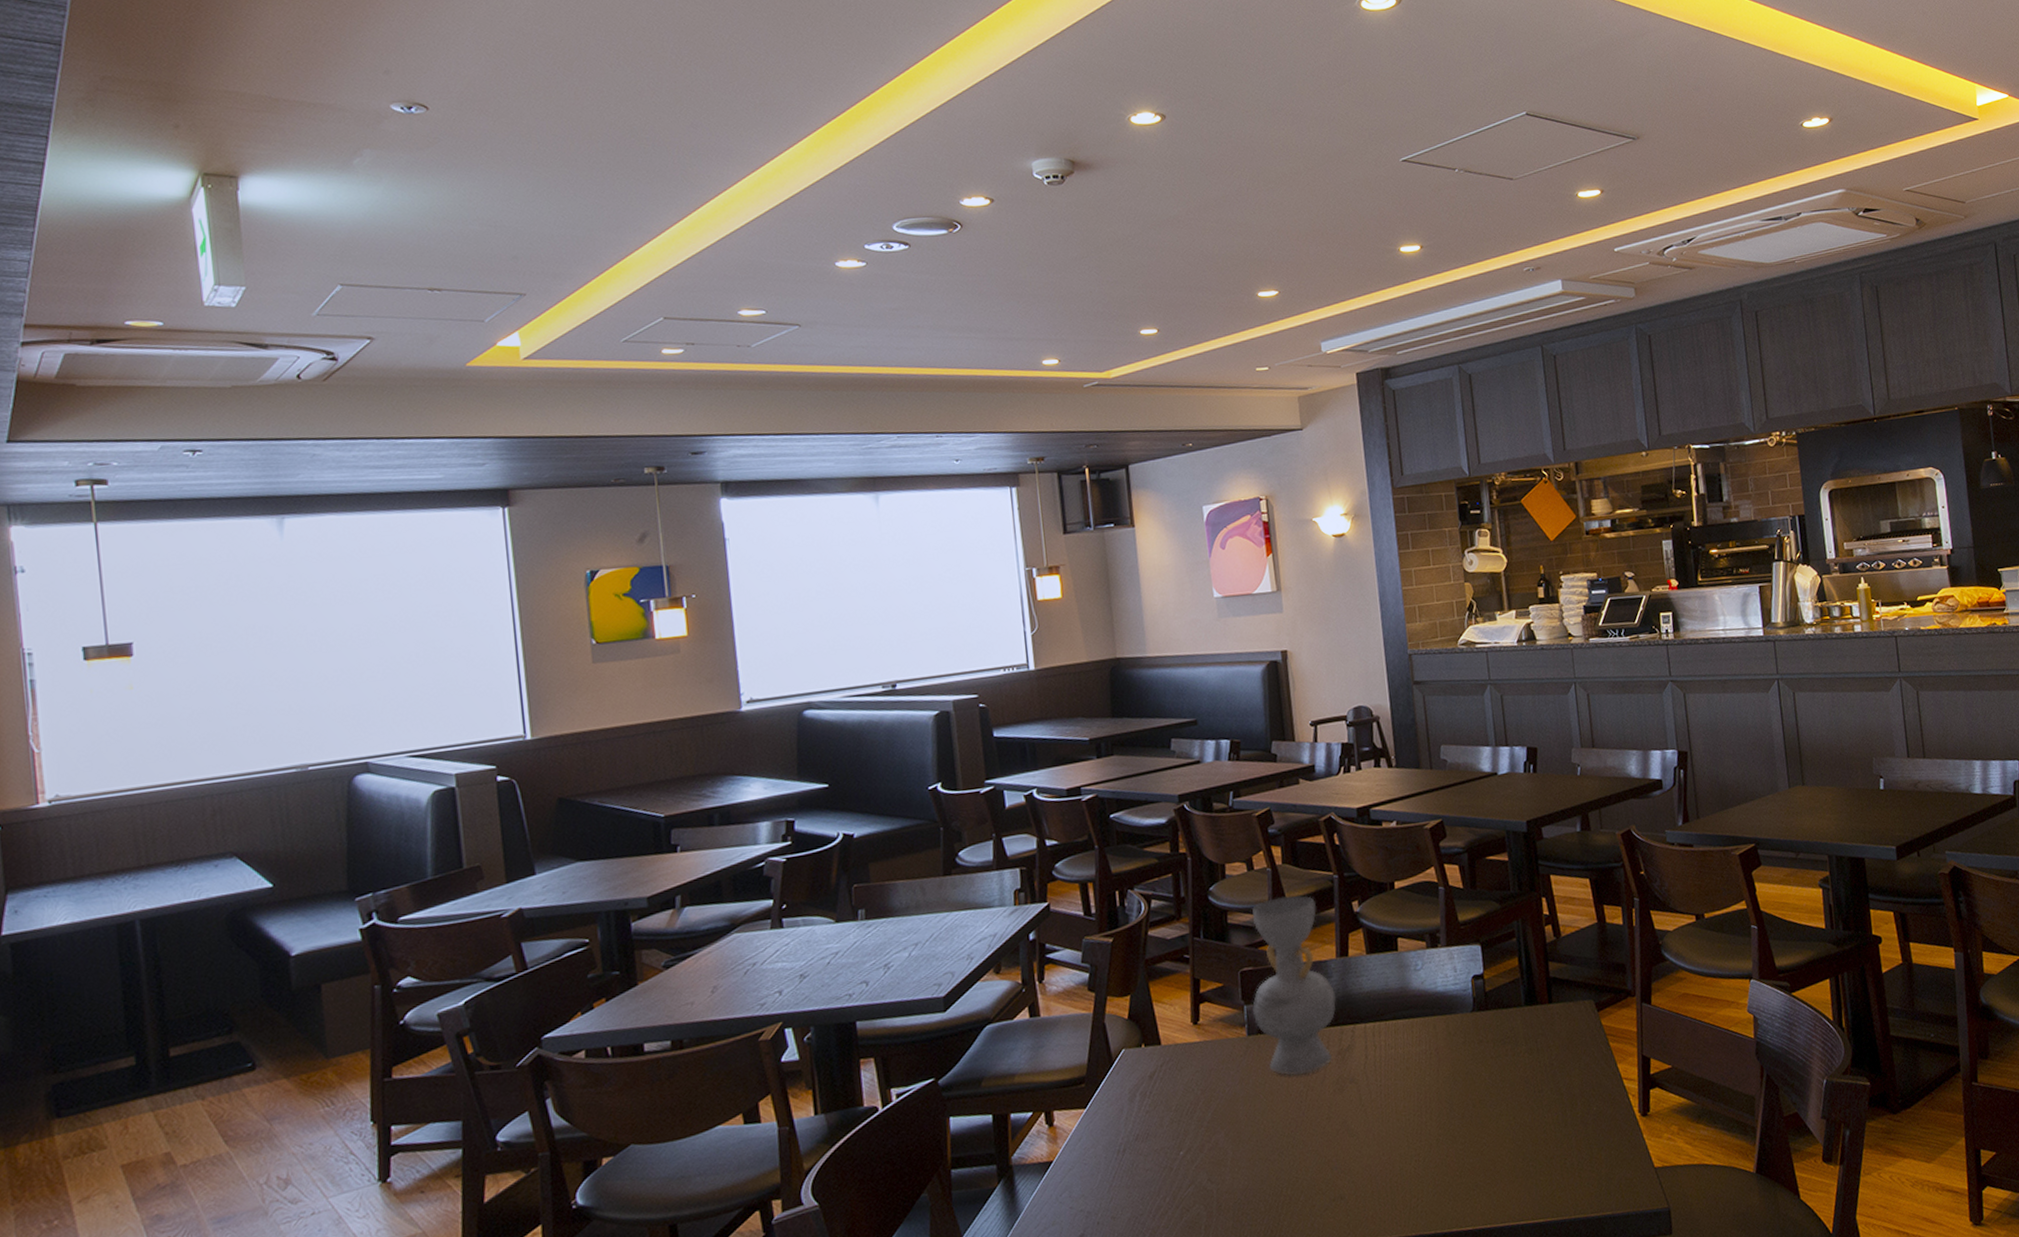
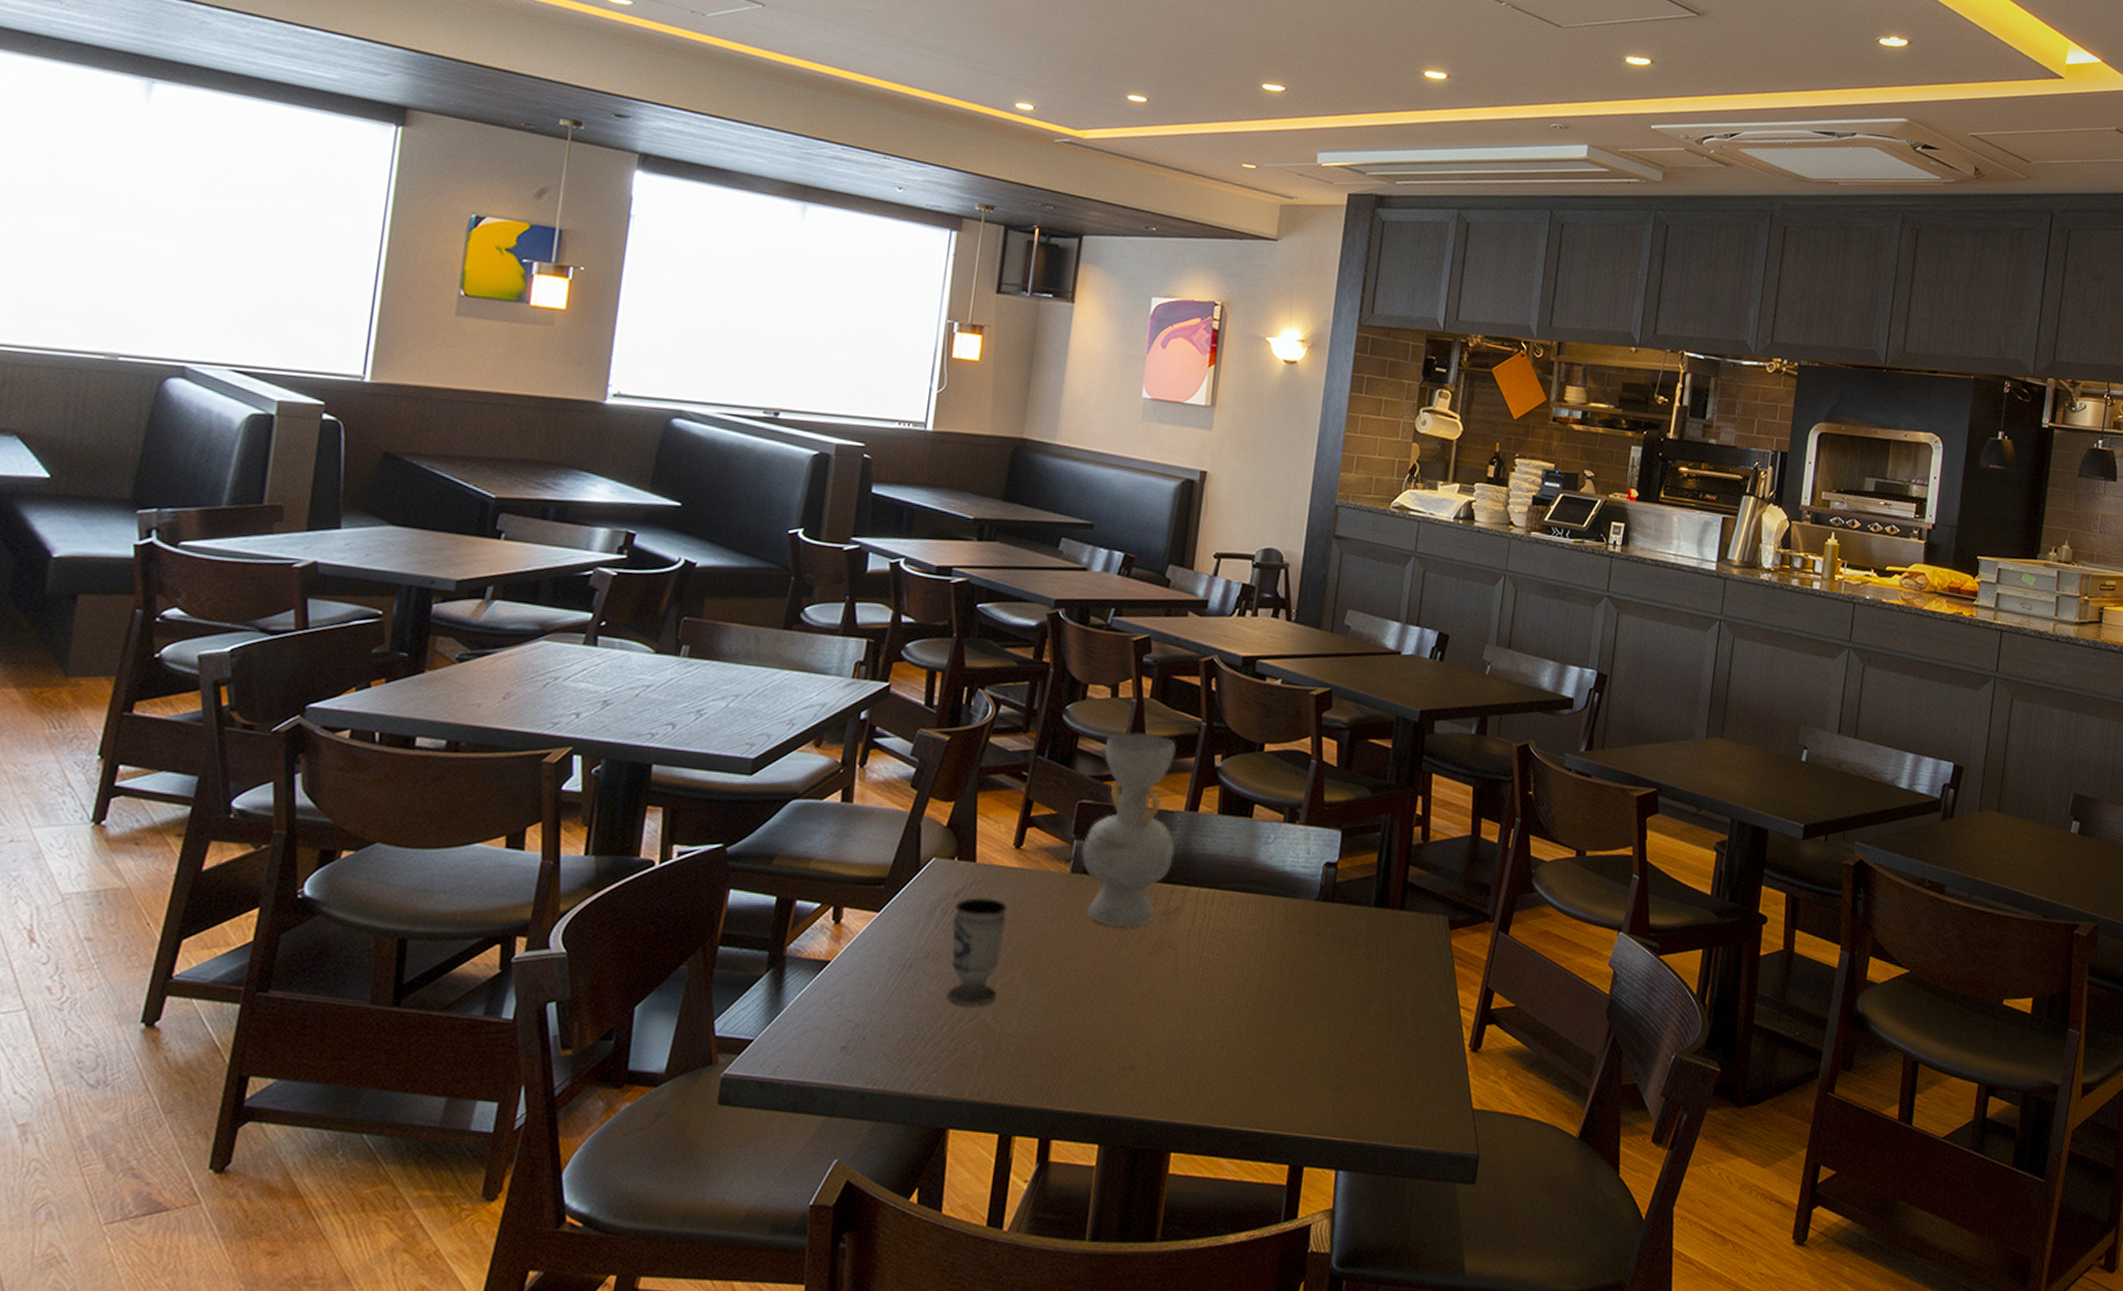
cup: none [1150,1073,1206,1175] -> present [948,897,1008,1006]

